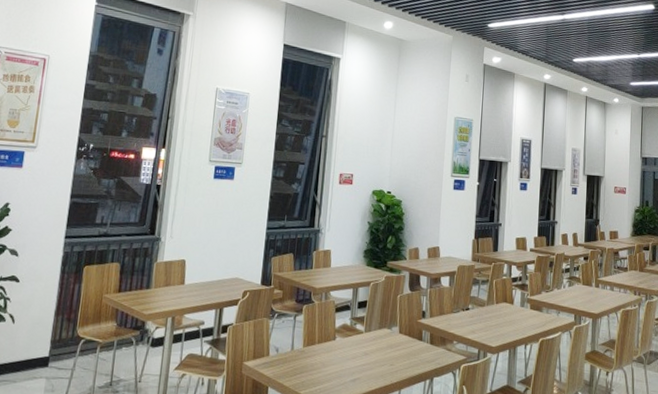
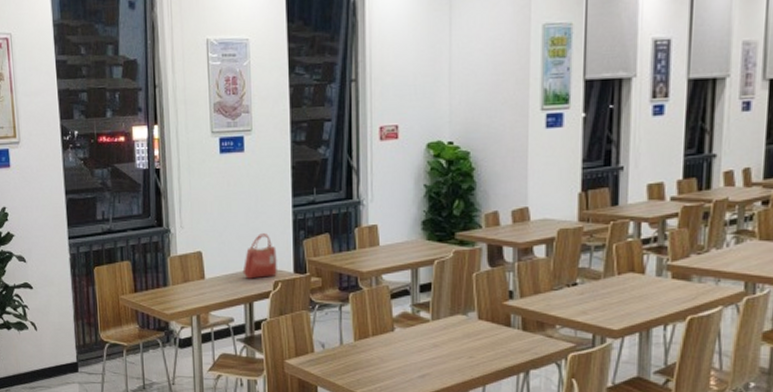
handbag: none [218,249,249,288] -> present [242,233,277,279]

